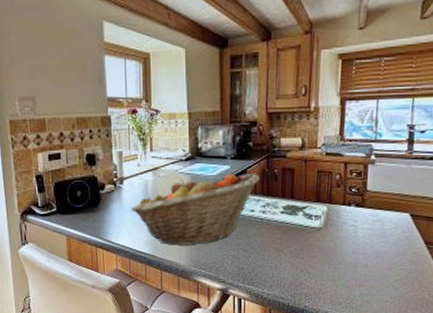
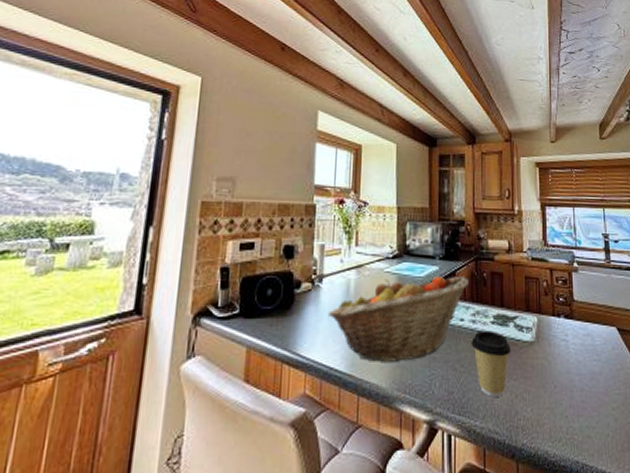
coffee cup: none [261,219,299,272] -> present [471,330,511,397]

